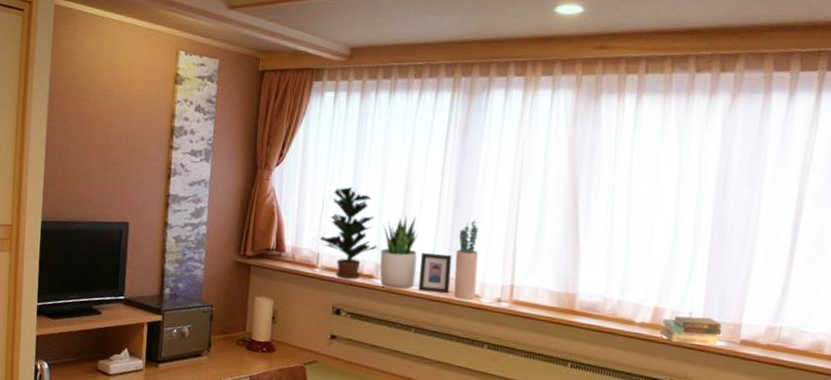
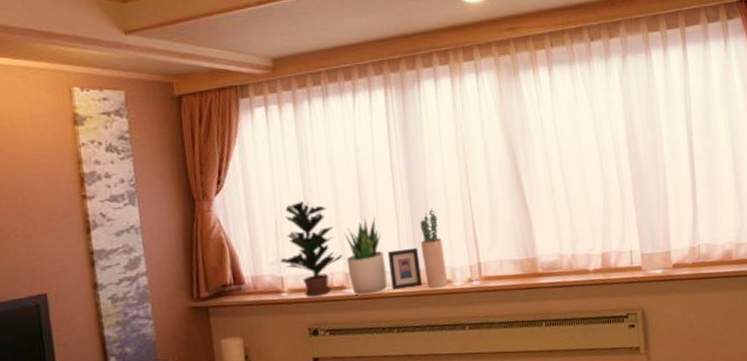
books: present [660,316,722,345] -> none [610,251,657,281]

